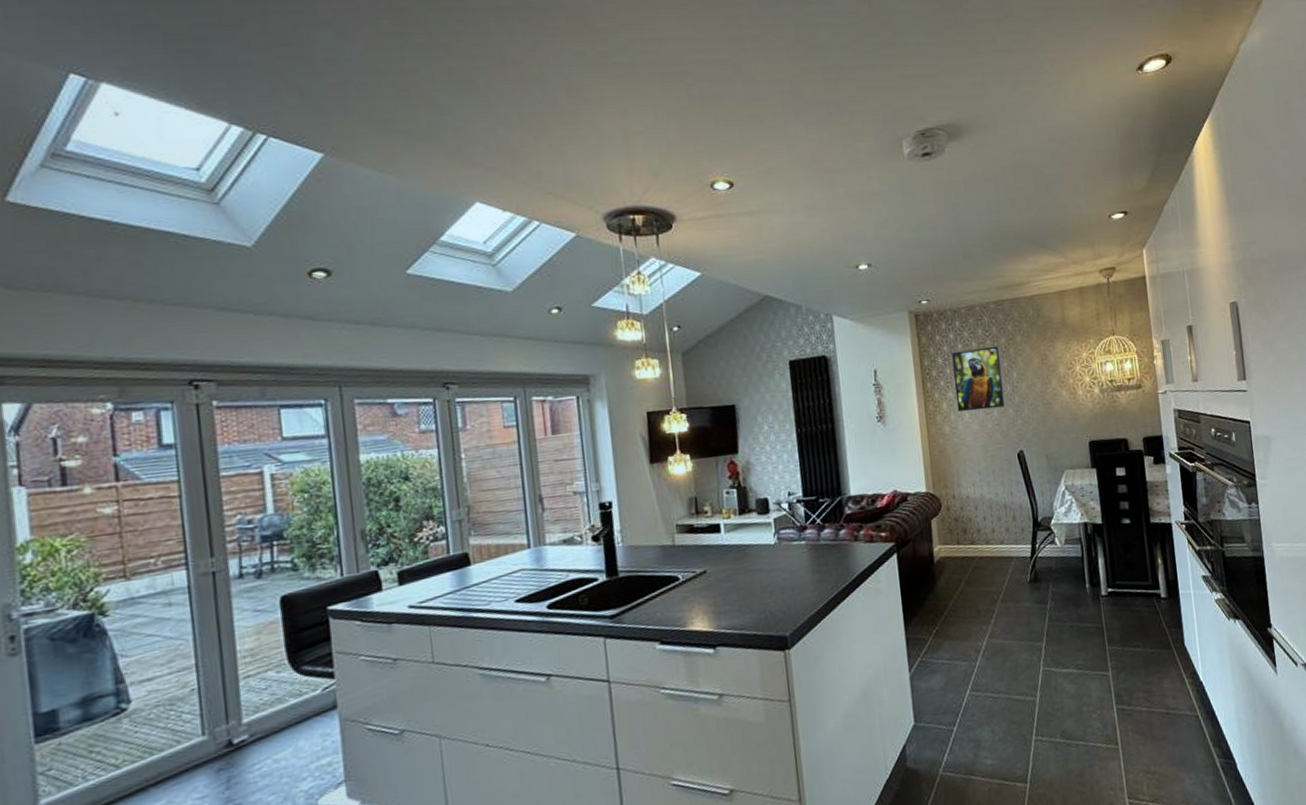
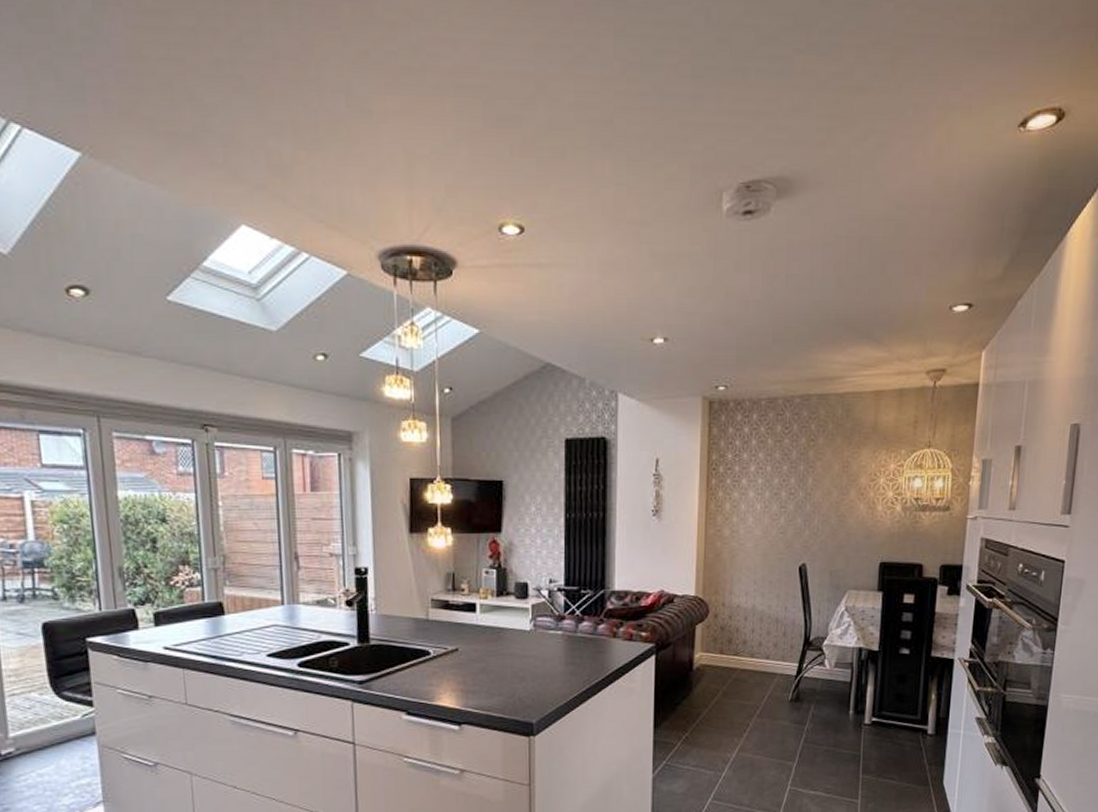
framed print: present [951,346,1005,412] -> none [741,446,796,515]

